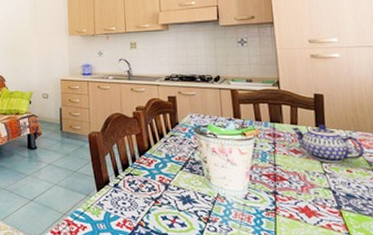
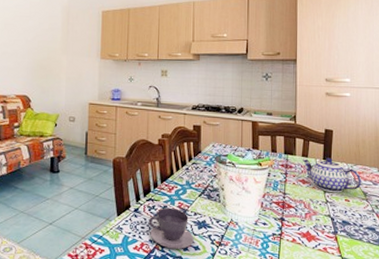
teacup: none [130,182,179,226] -> present [149,207,194,249]

